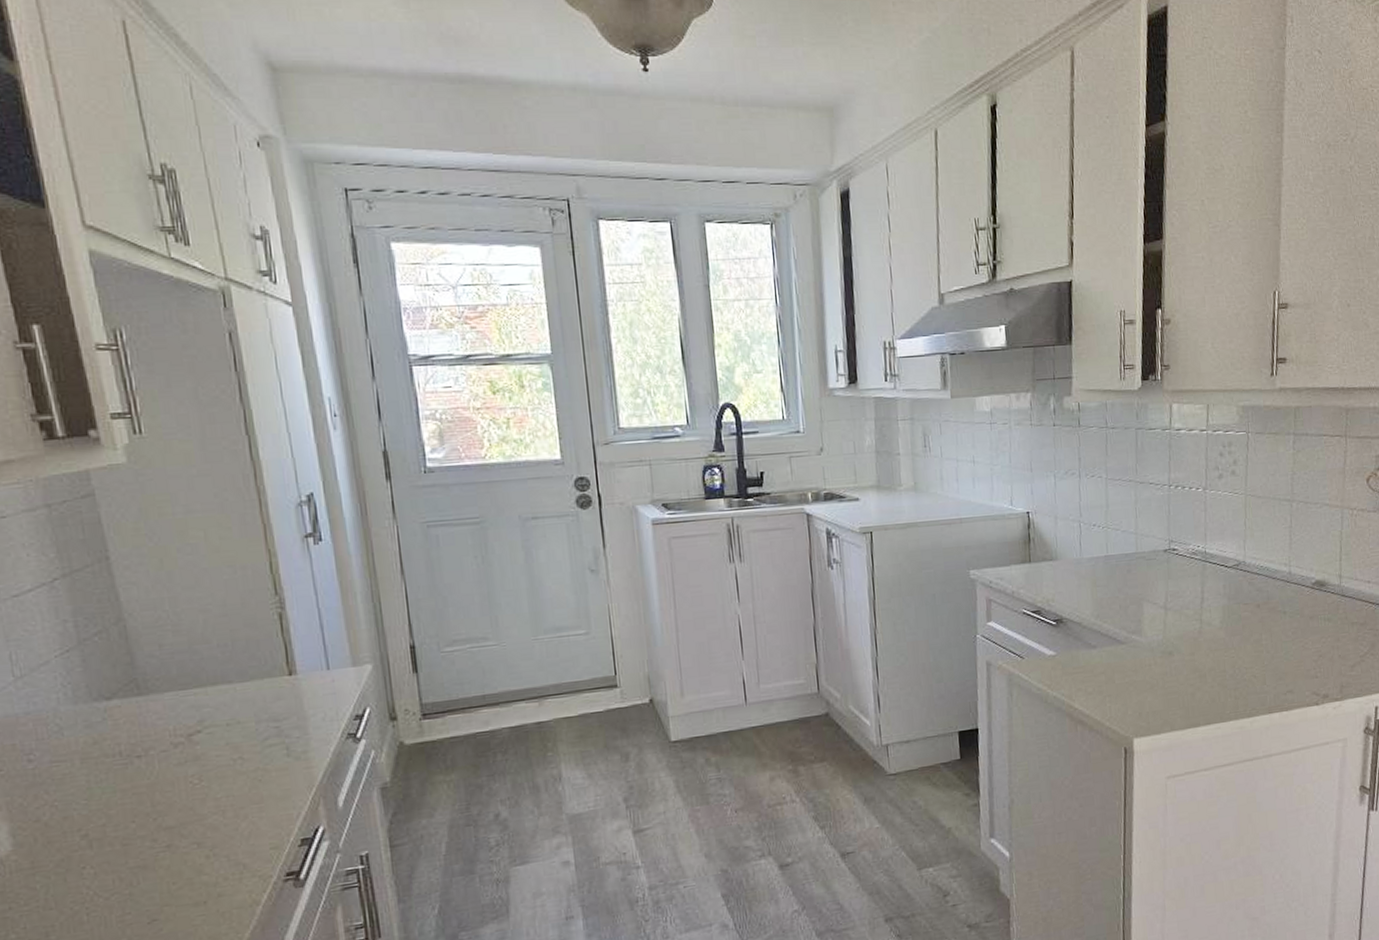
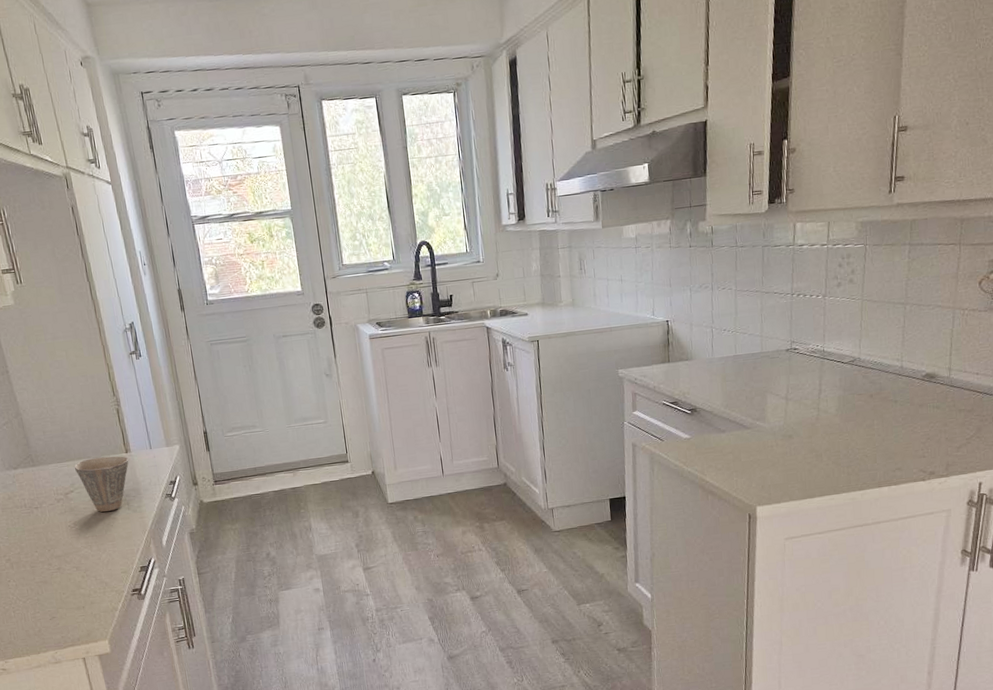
cup: none [205,680,293,761] -> present [74,456,129,513]

